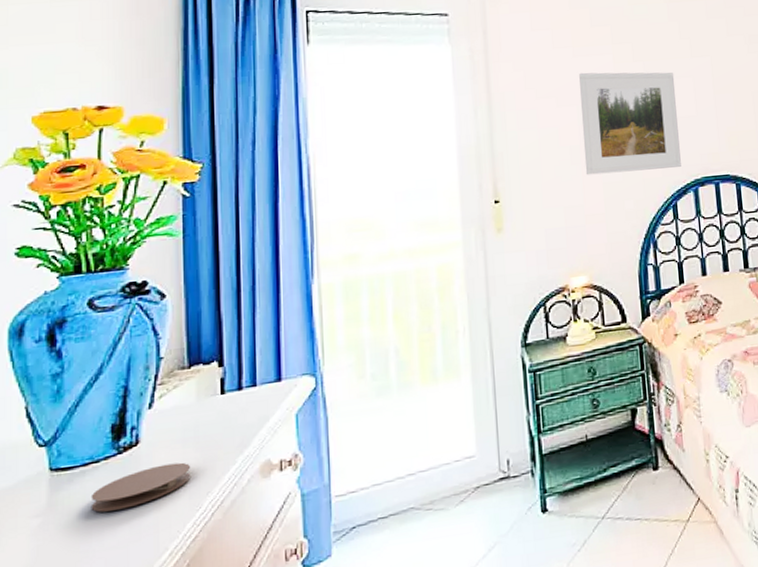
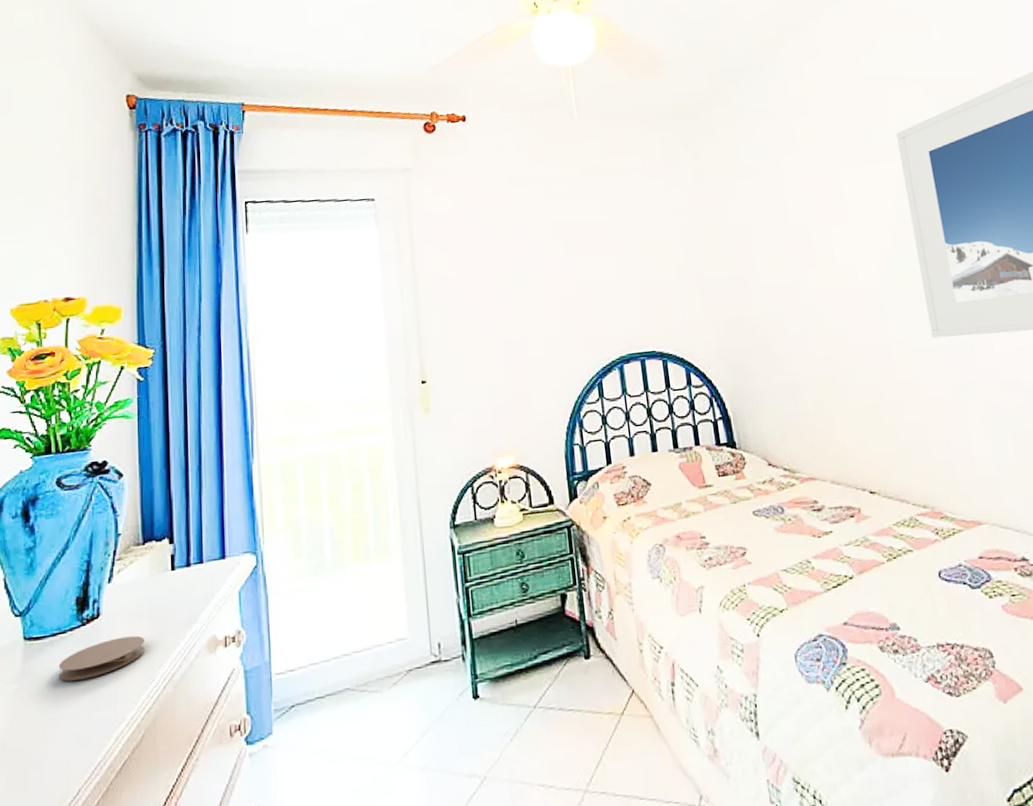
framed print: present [578,72,681,175] -> none [501,248,606,354]

